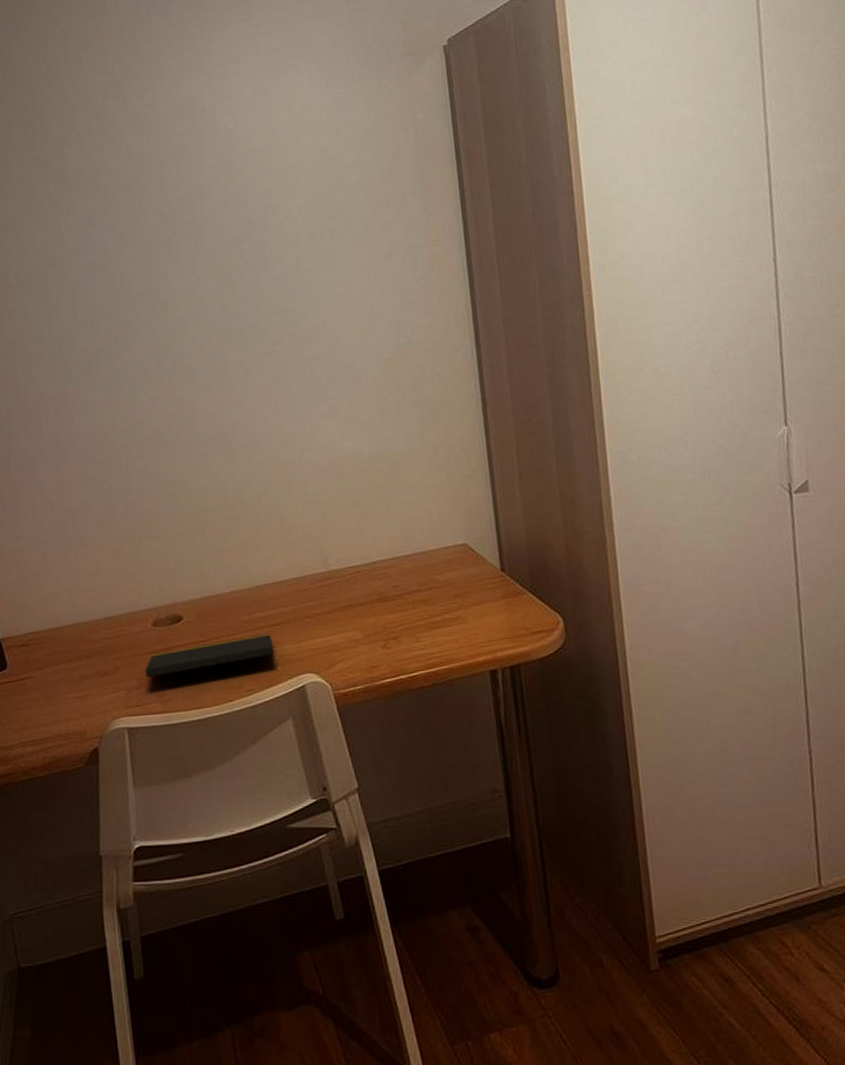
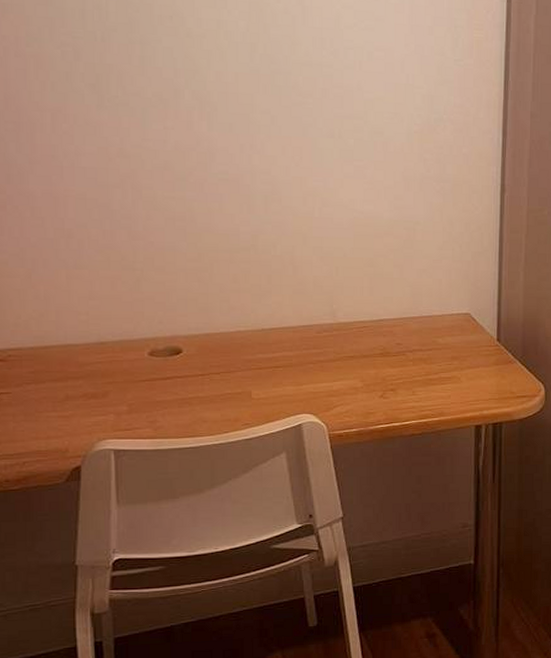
notepad: present [145,632,279,677] -> none [137,373,277,406]

